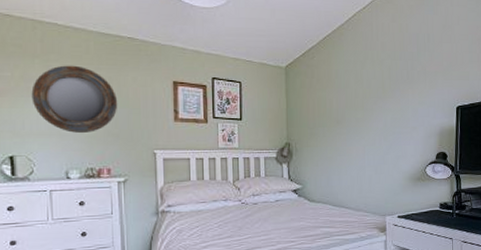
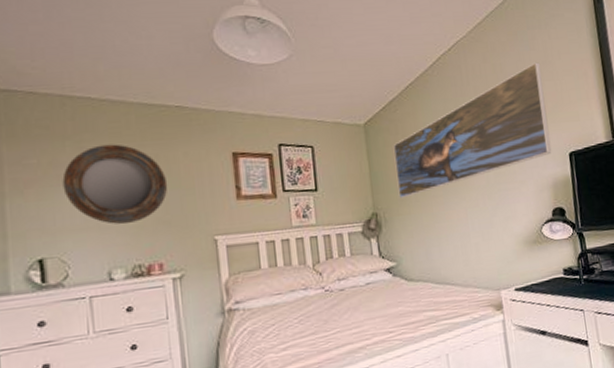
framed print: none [308,26,442,133] -> present [394,62,552,198]

